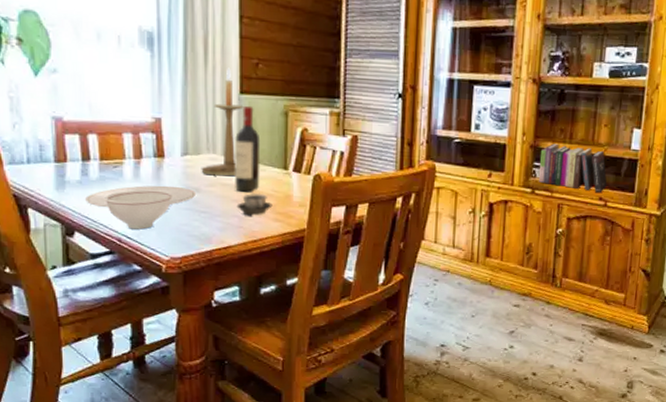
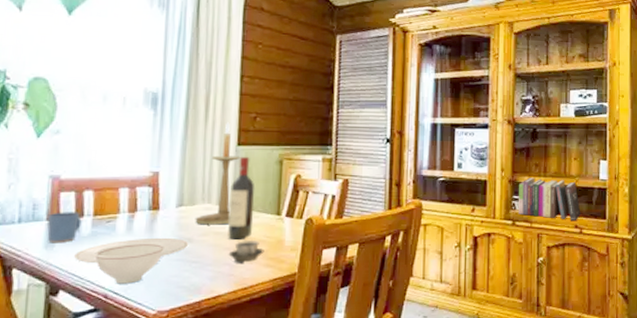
mug: none [54,154,89,185] -> present [47,212,82,242]

